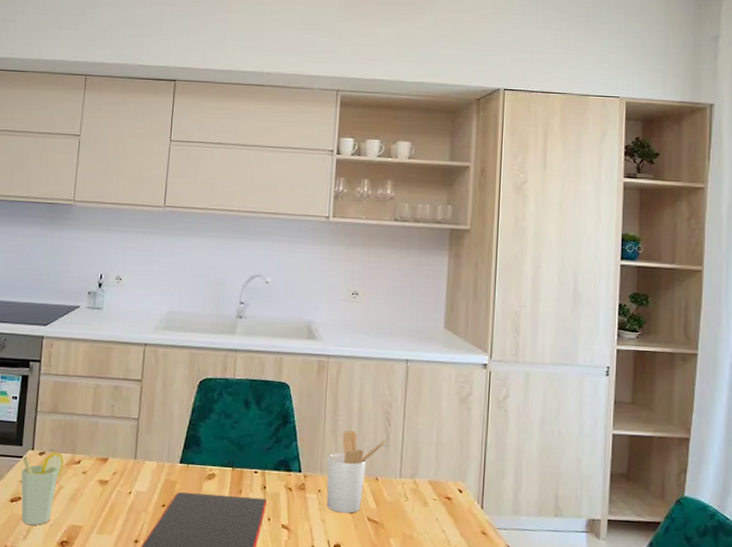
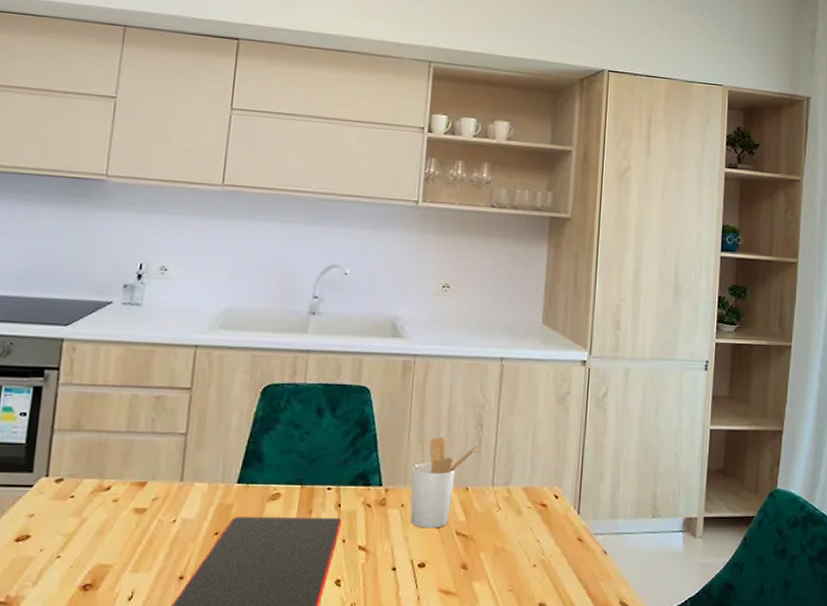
cup: present [21,451,64,525] -> none [30,477,89,568]

